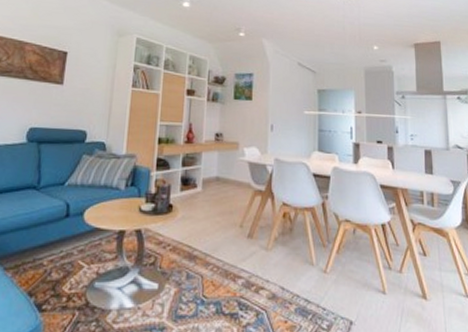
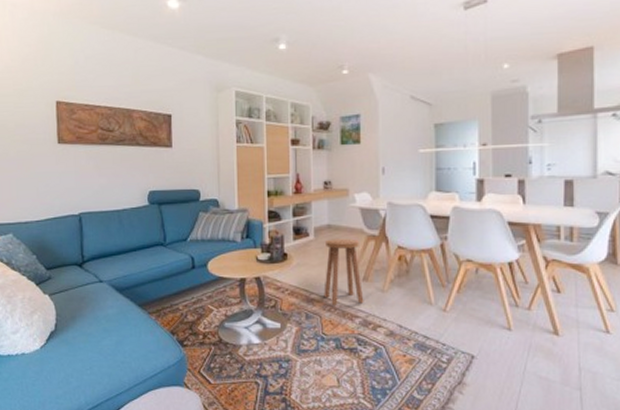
stool: none [207,192,248,264] -> present [324,239,364,305]

